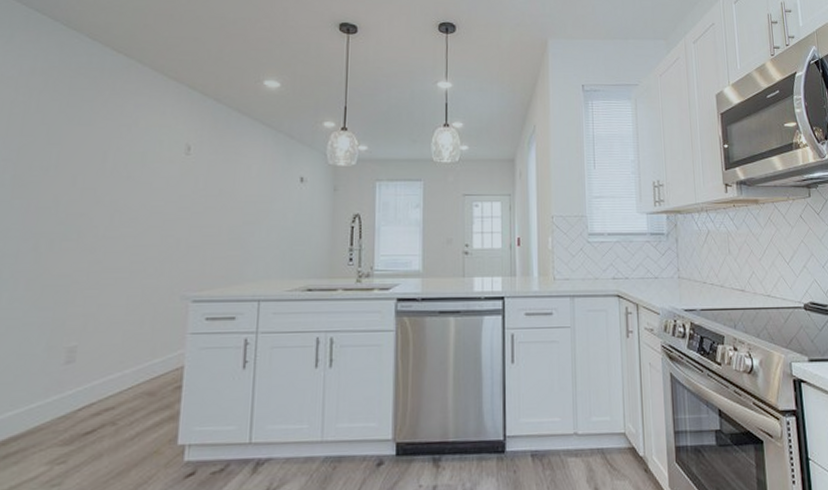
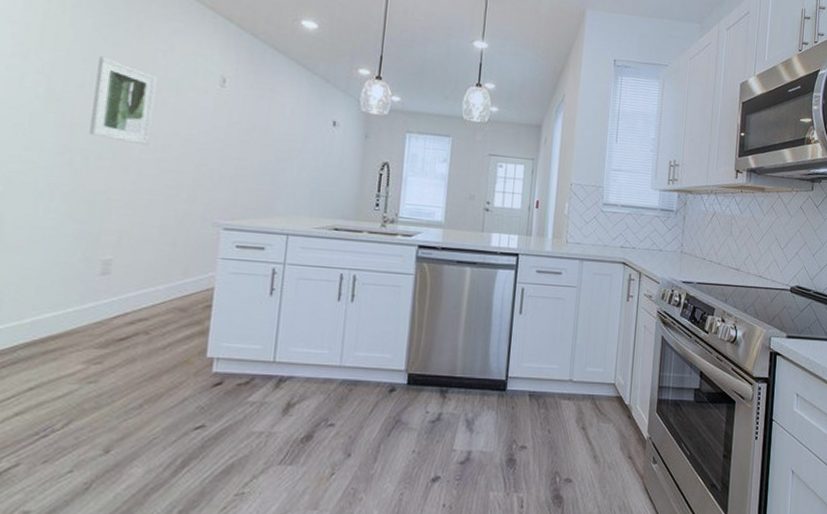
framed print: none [55,138,122,222] -> present [89,57,157,146]

